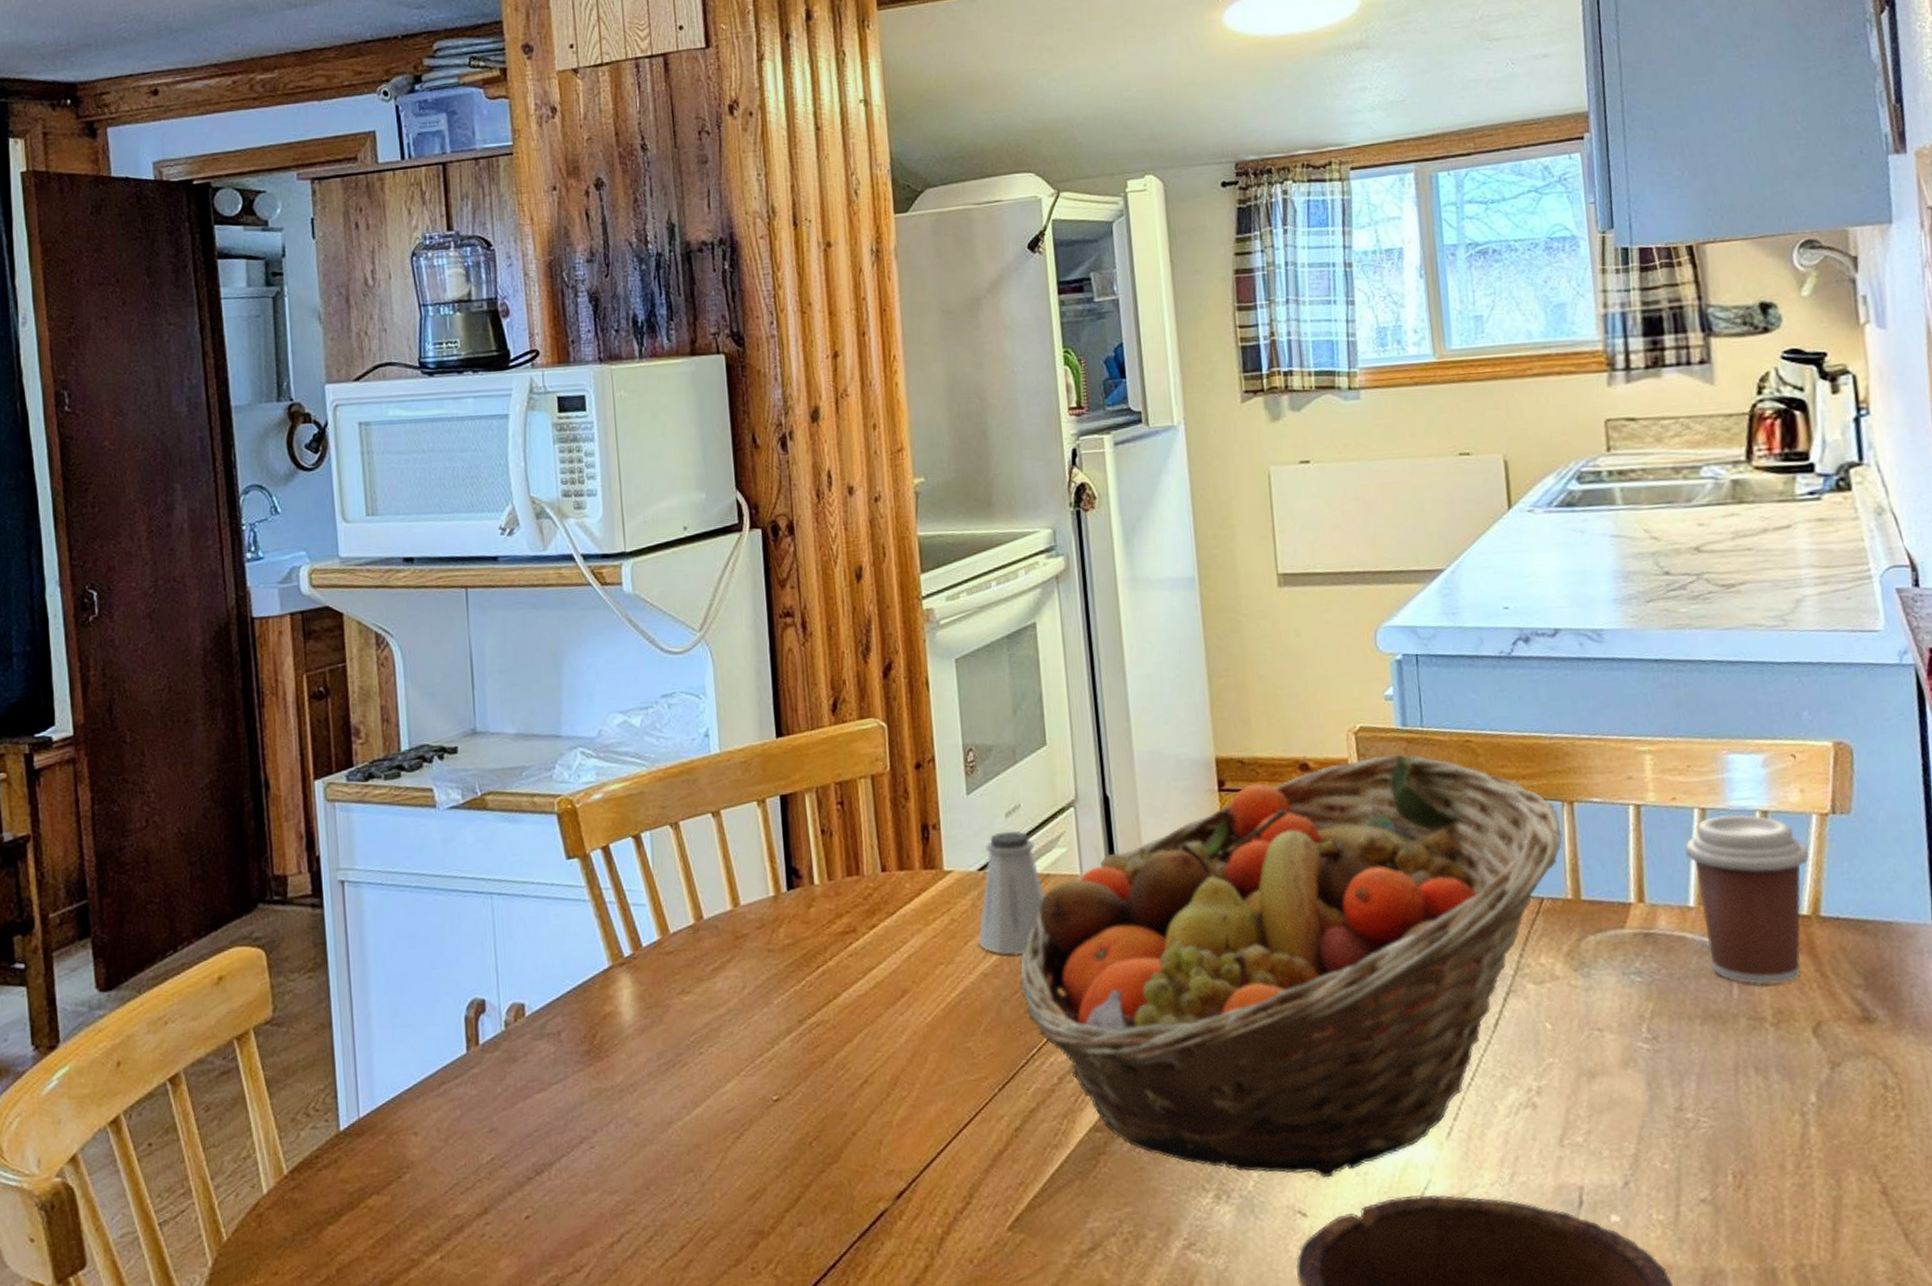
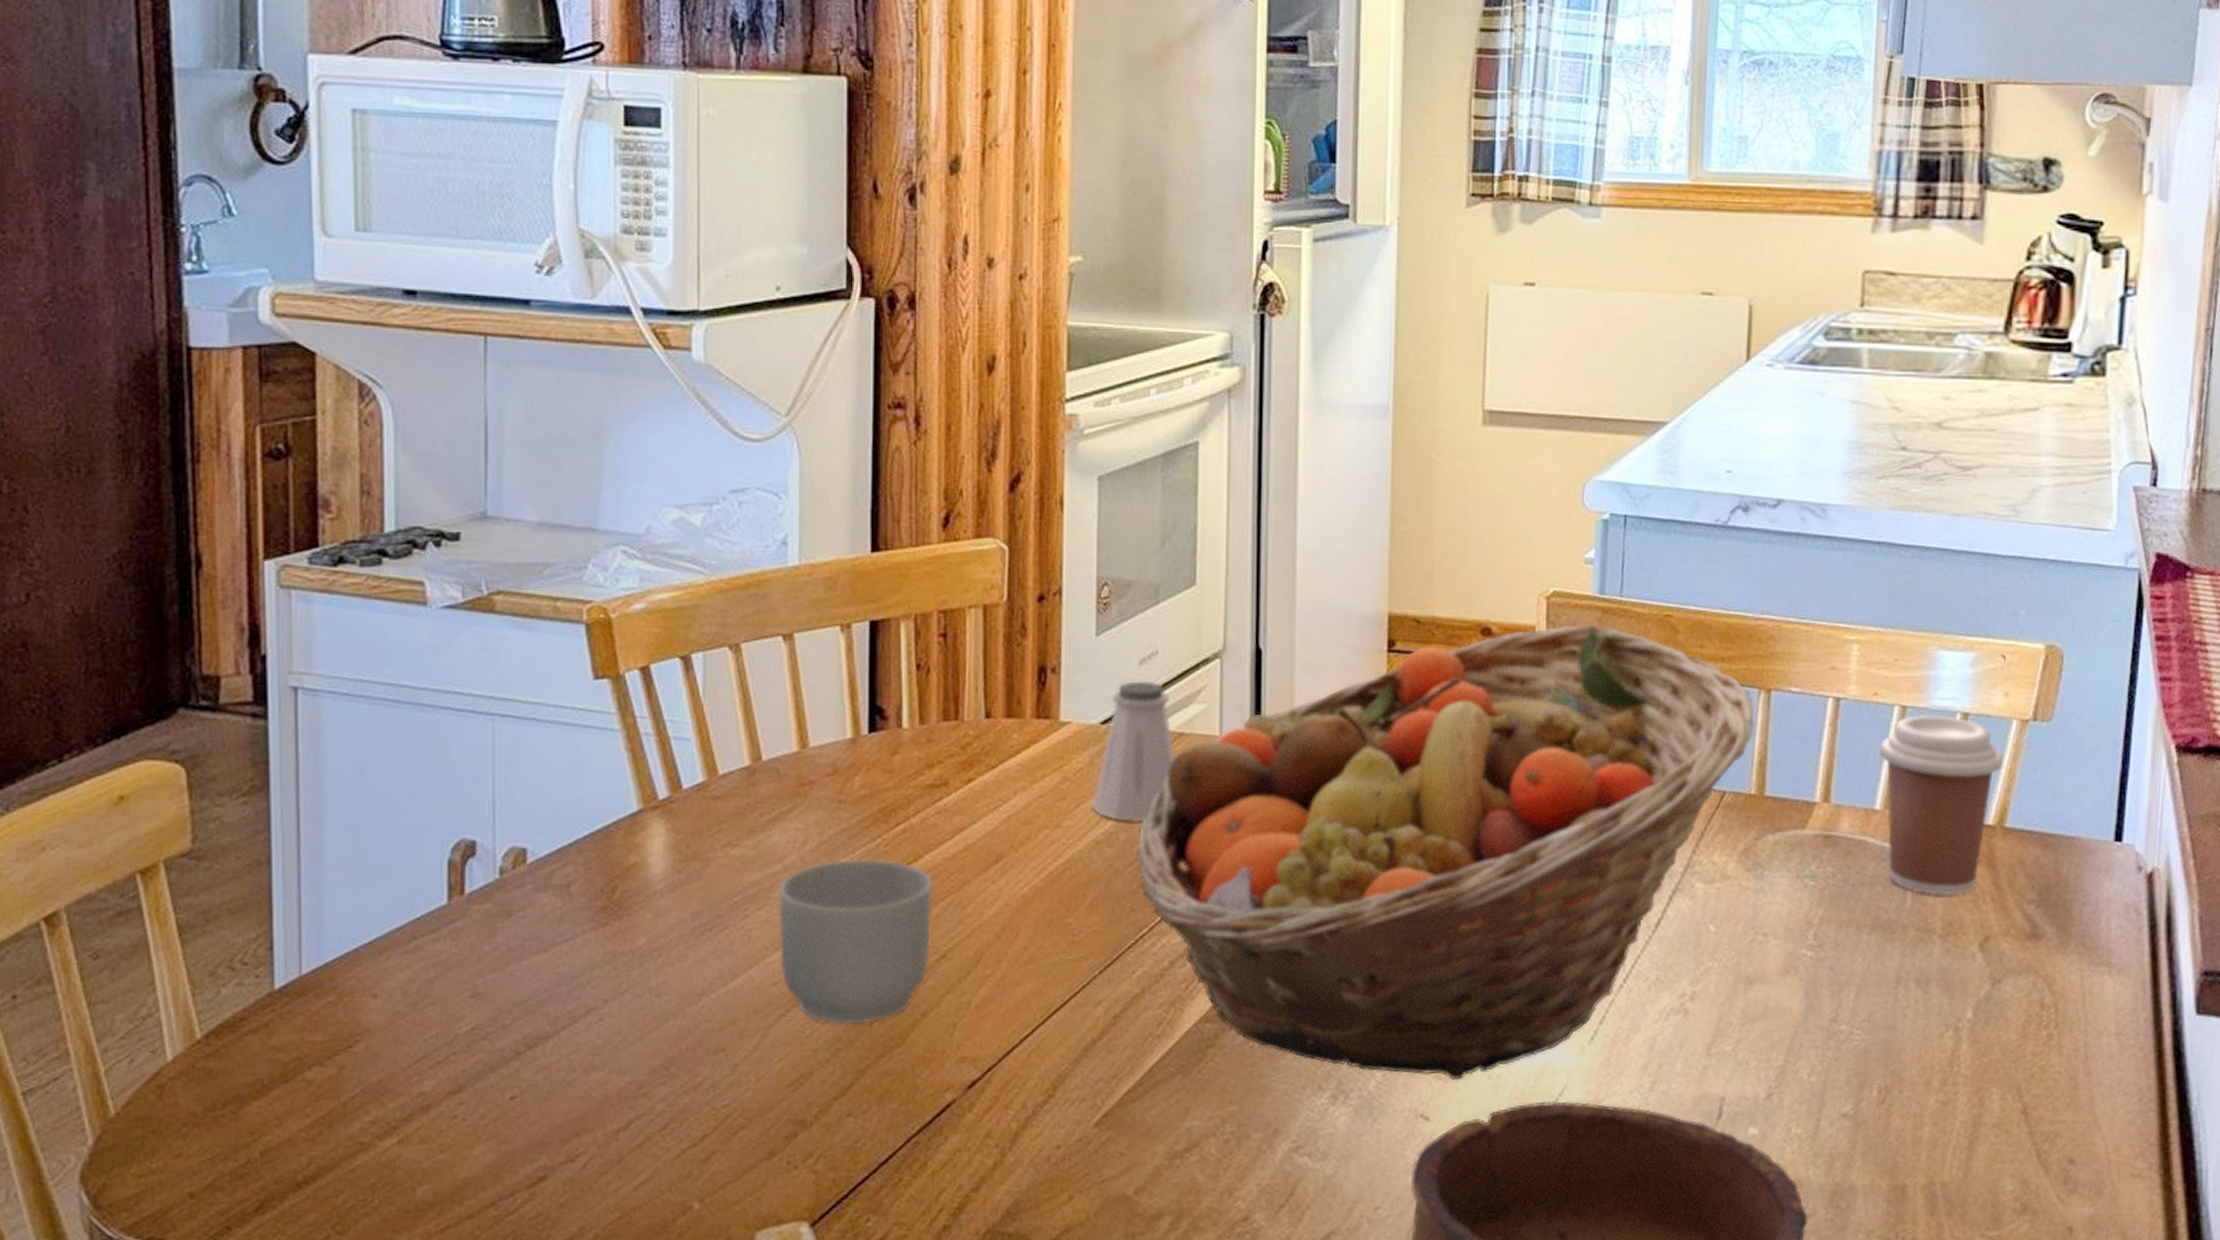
mug: none [725,998,855,1145] -> present [779,858,933,1025]

